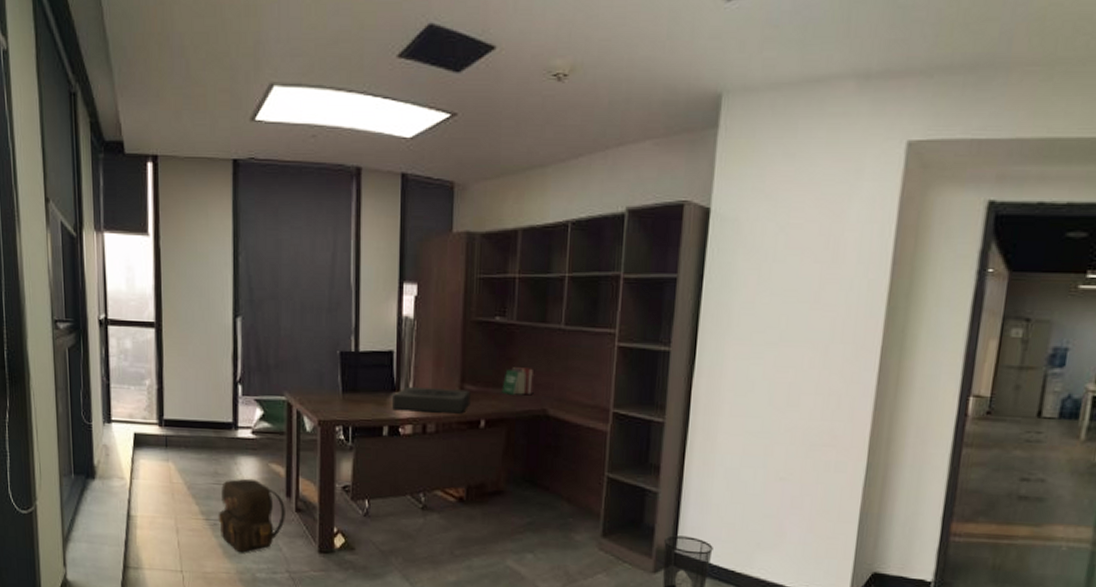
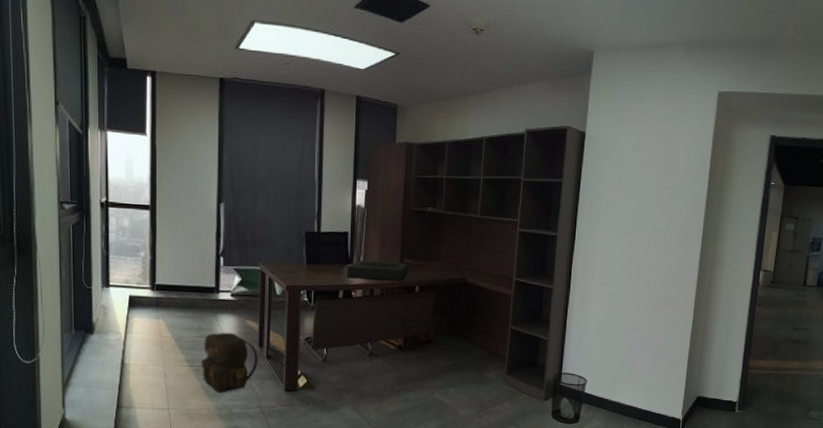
books: present [501,367,533,396] -> none [432,246,456,268]

